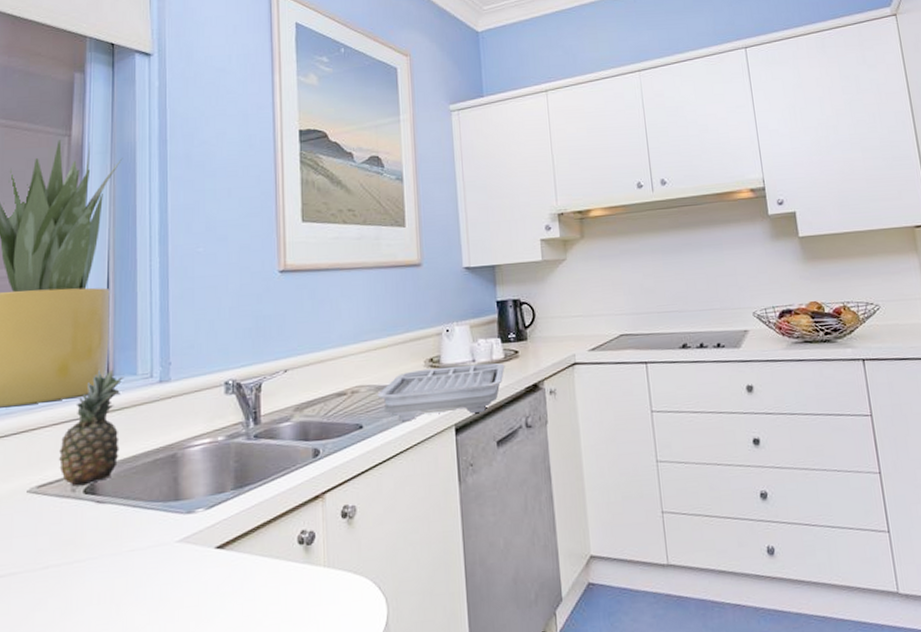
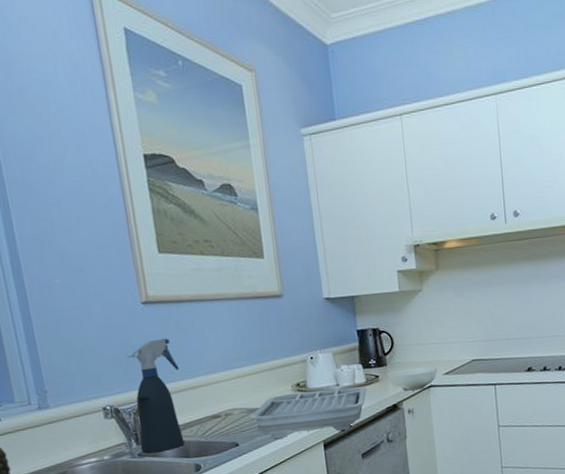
spray bottle: none [257,308,309,434] -> present [127,338,185,453]
bowl: none [526,341,583,369] -> present [385,366,438,391]

